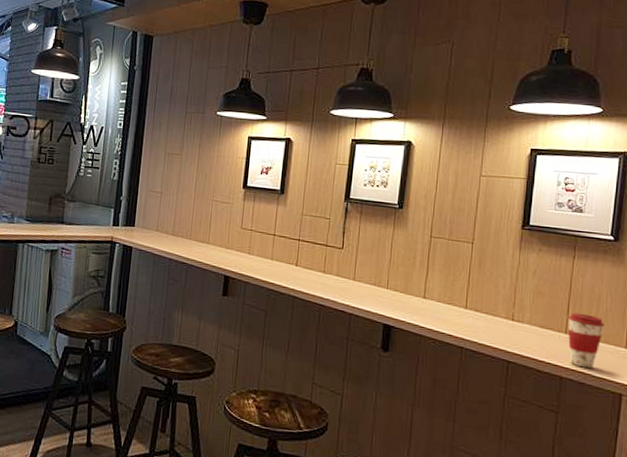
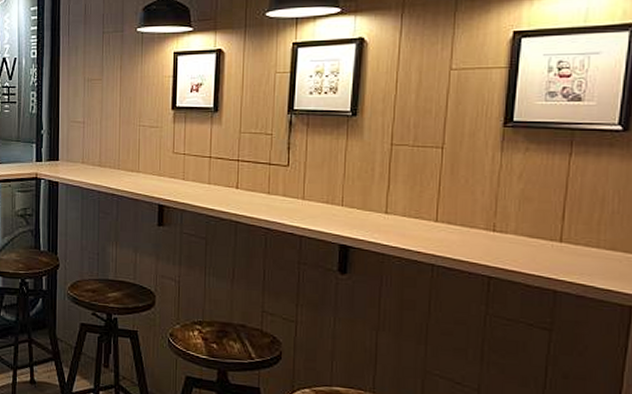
coffee cup: present [567,312,604,369] -> none [563,217,610,280]

